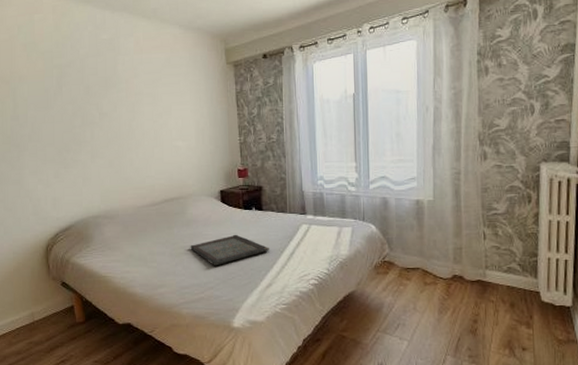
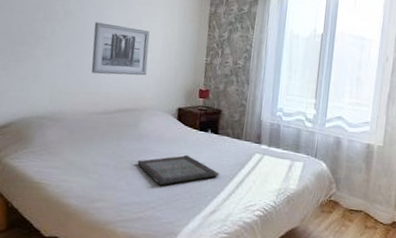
wall art: none [128,119,184,169] -> present [91,22,150,76]

